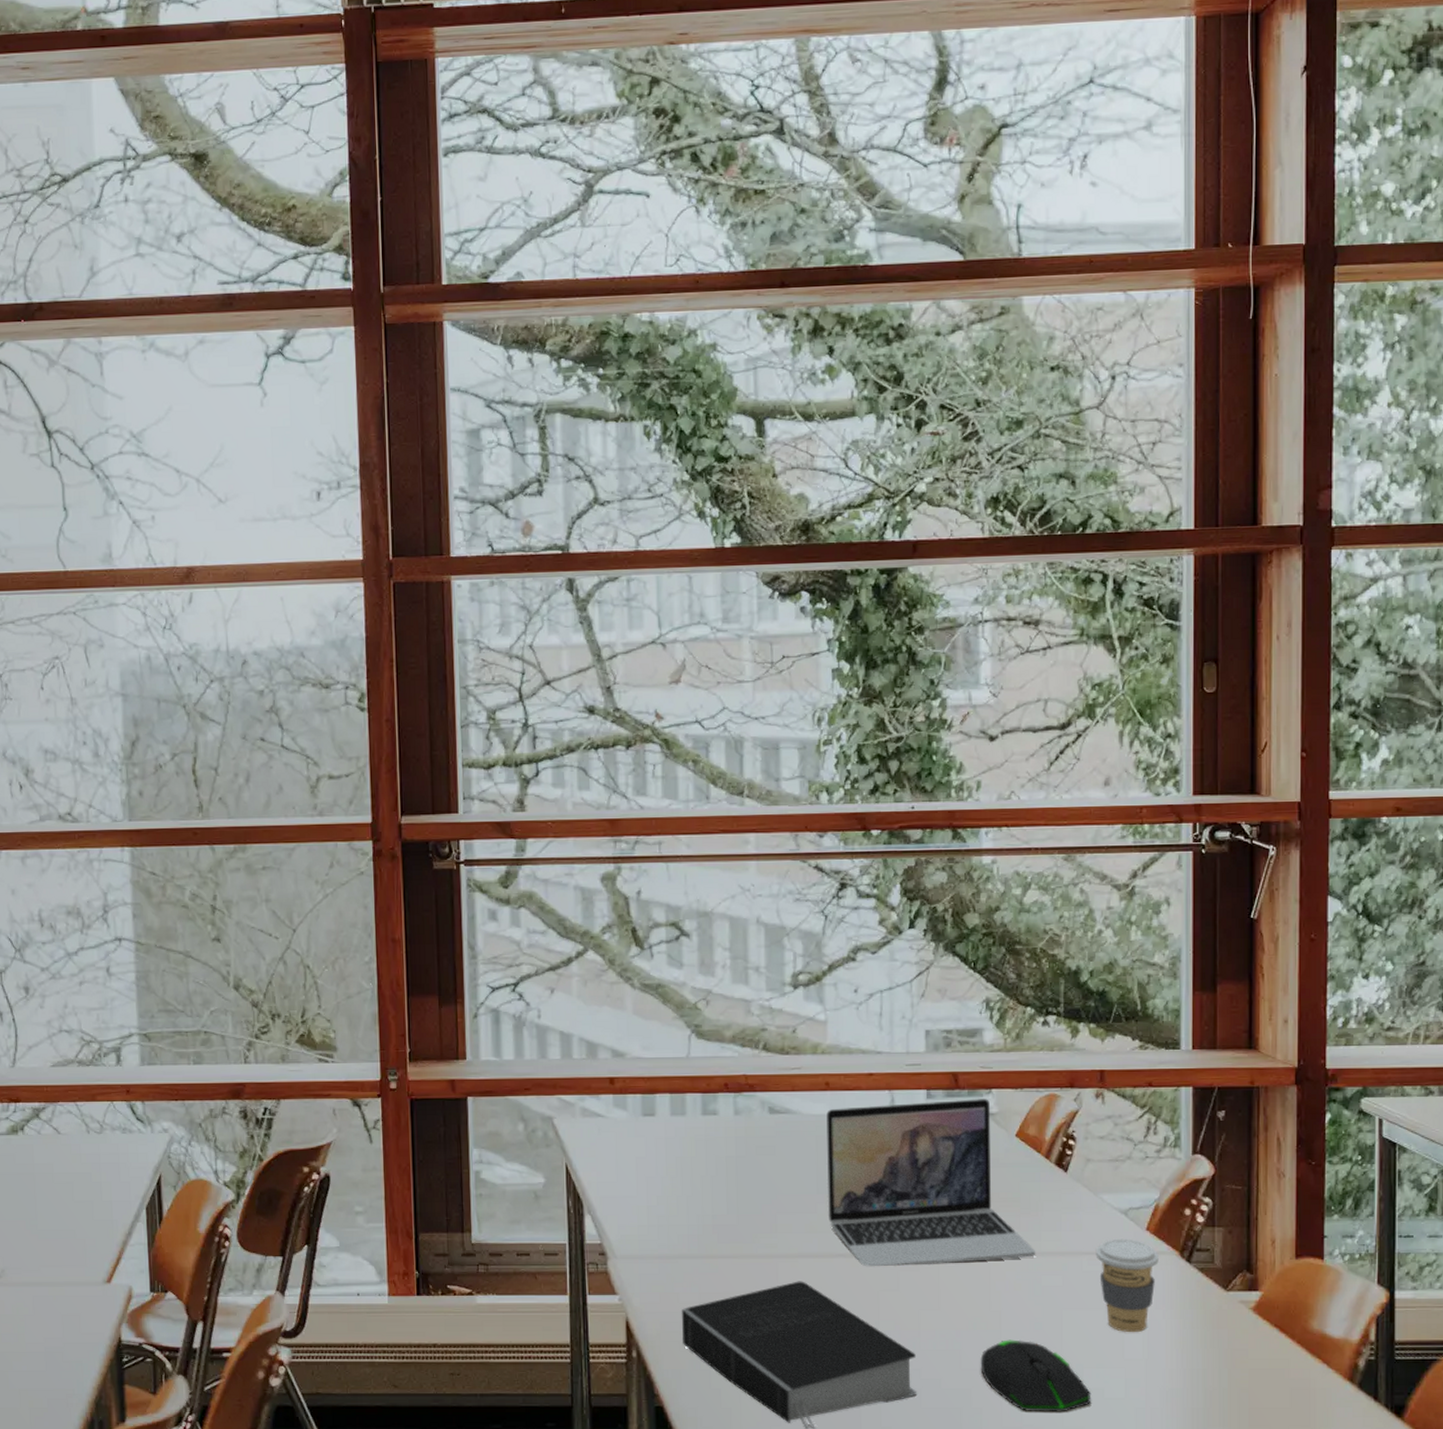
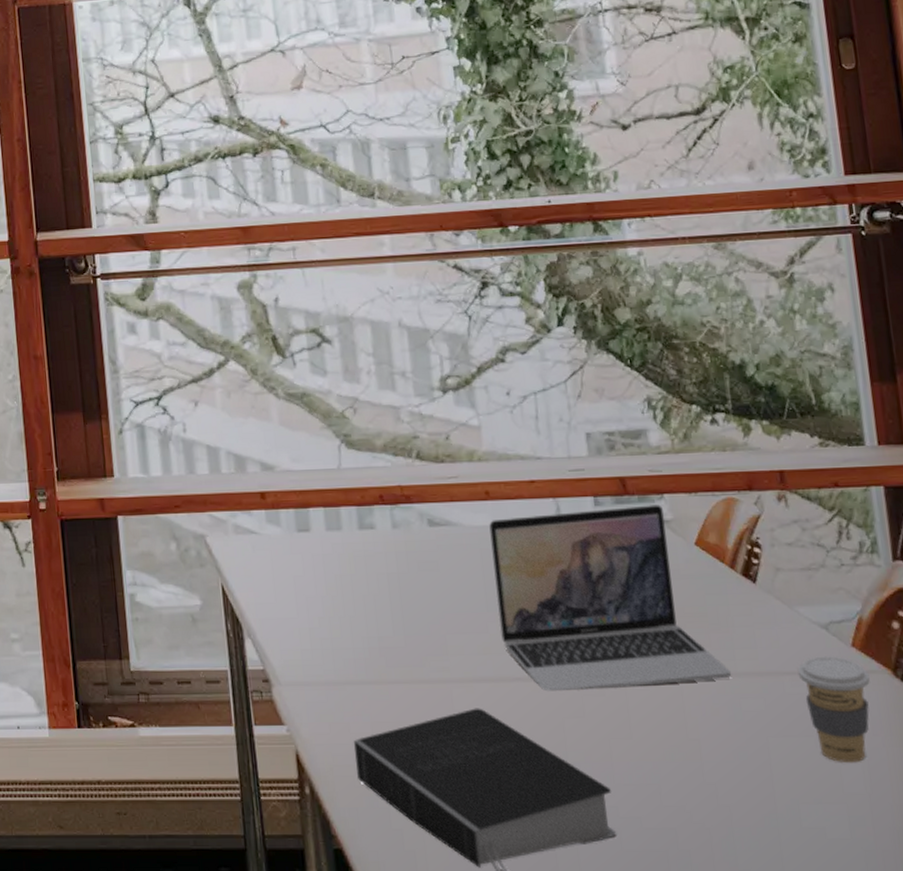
computer mouse: present [980,1339,1091,1412] -> none [683,772,813,855]

